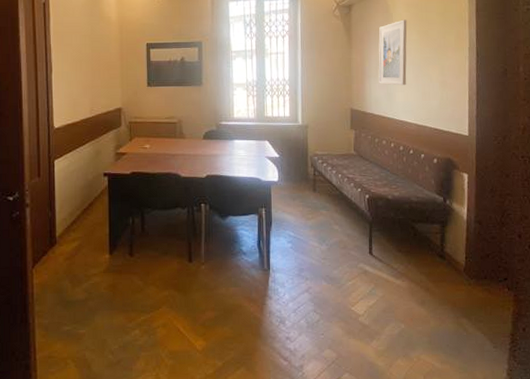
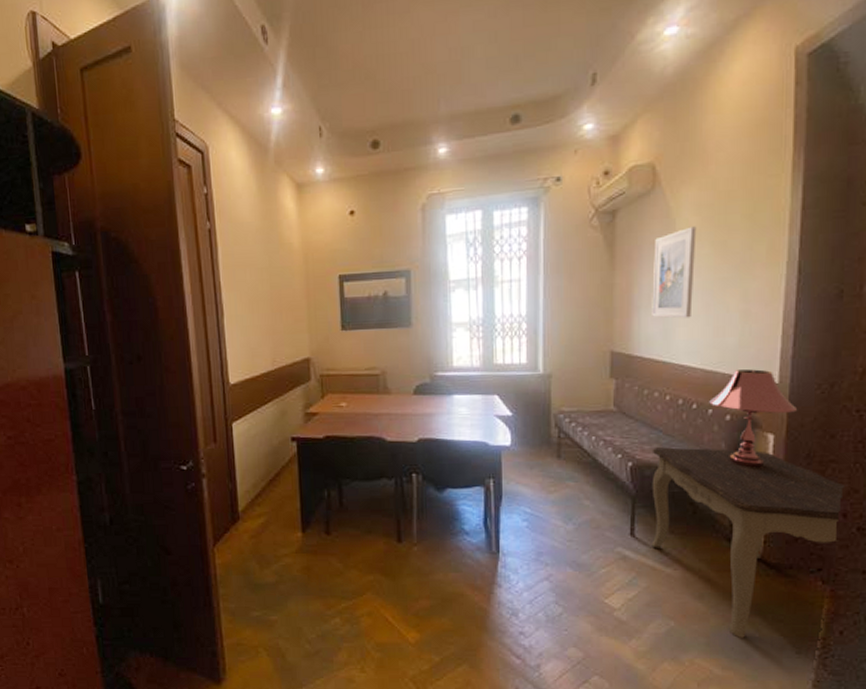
side table: none [382,183,520,337] -> present [651,447,847,639]
table lamp: none [422,125,483,200] -> present [709,369,798,468]

